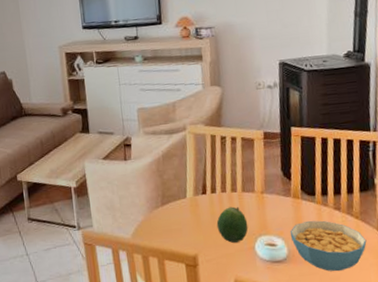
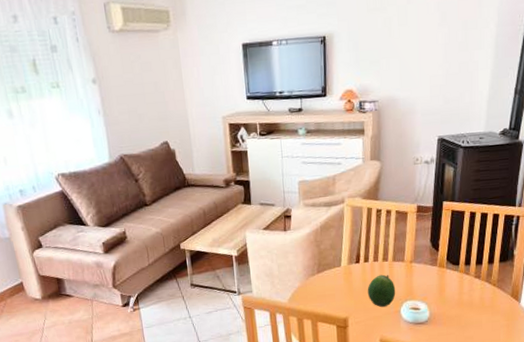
cereal bowl: present [289,220,367,272] -> none [433,287,500,332]

